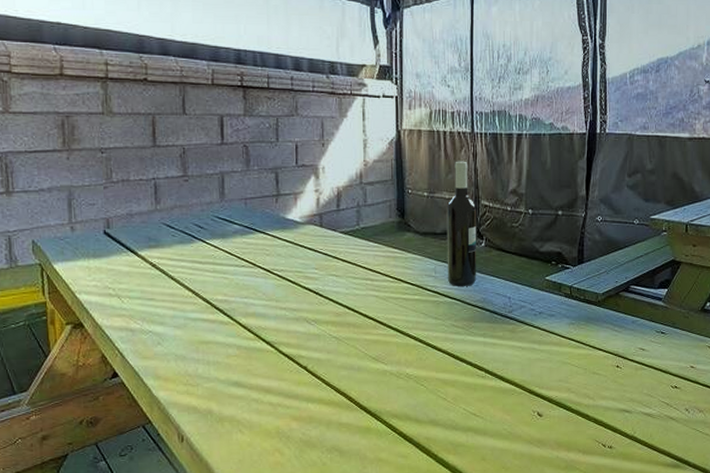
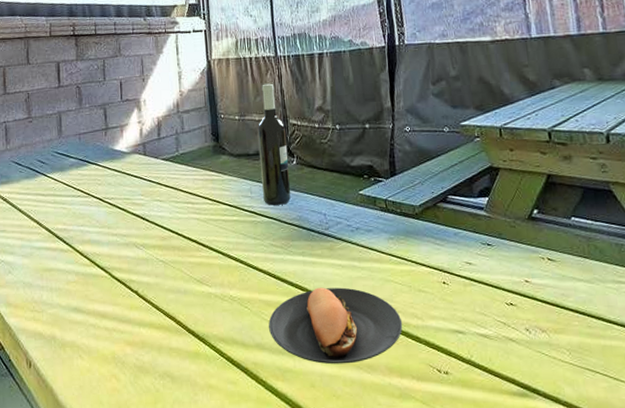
sandwich: none [444,368,575,440] -> present [268,287,403,365]

